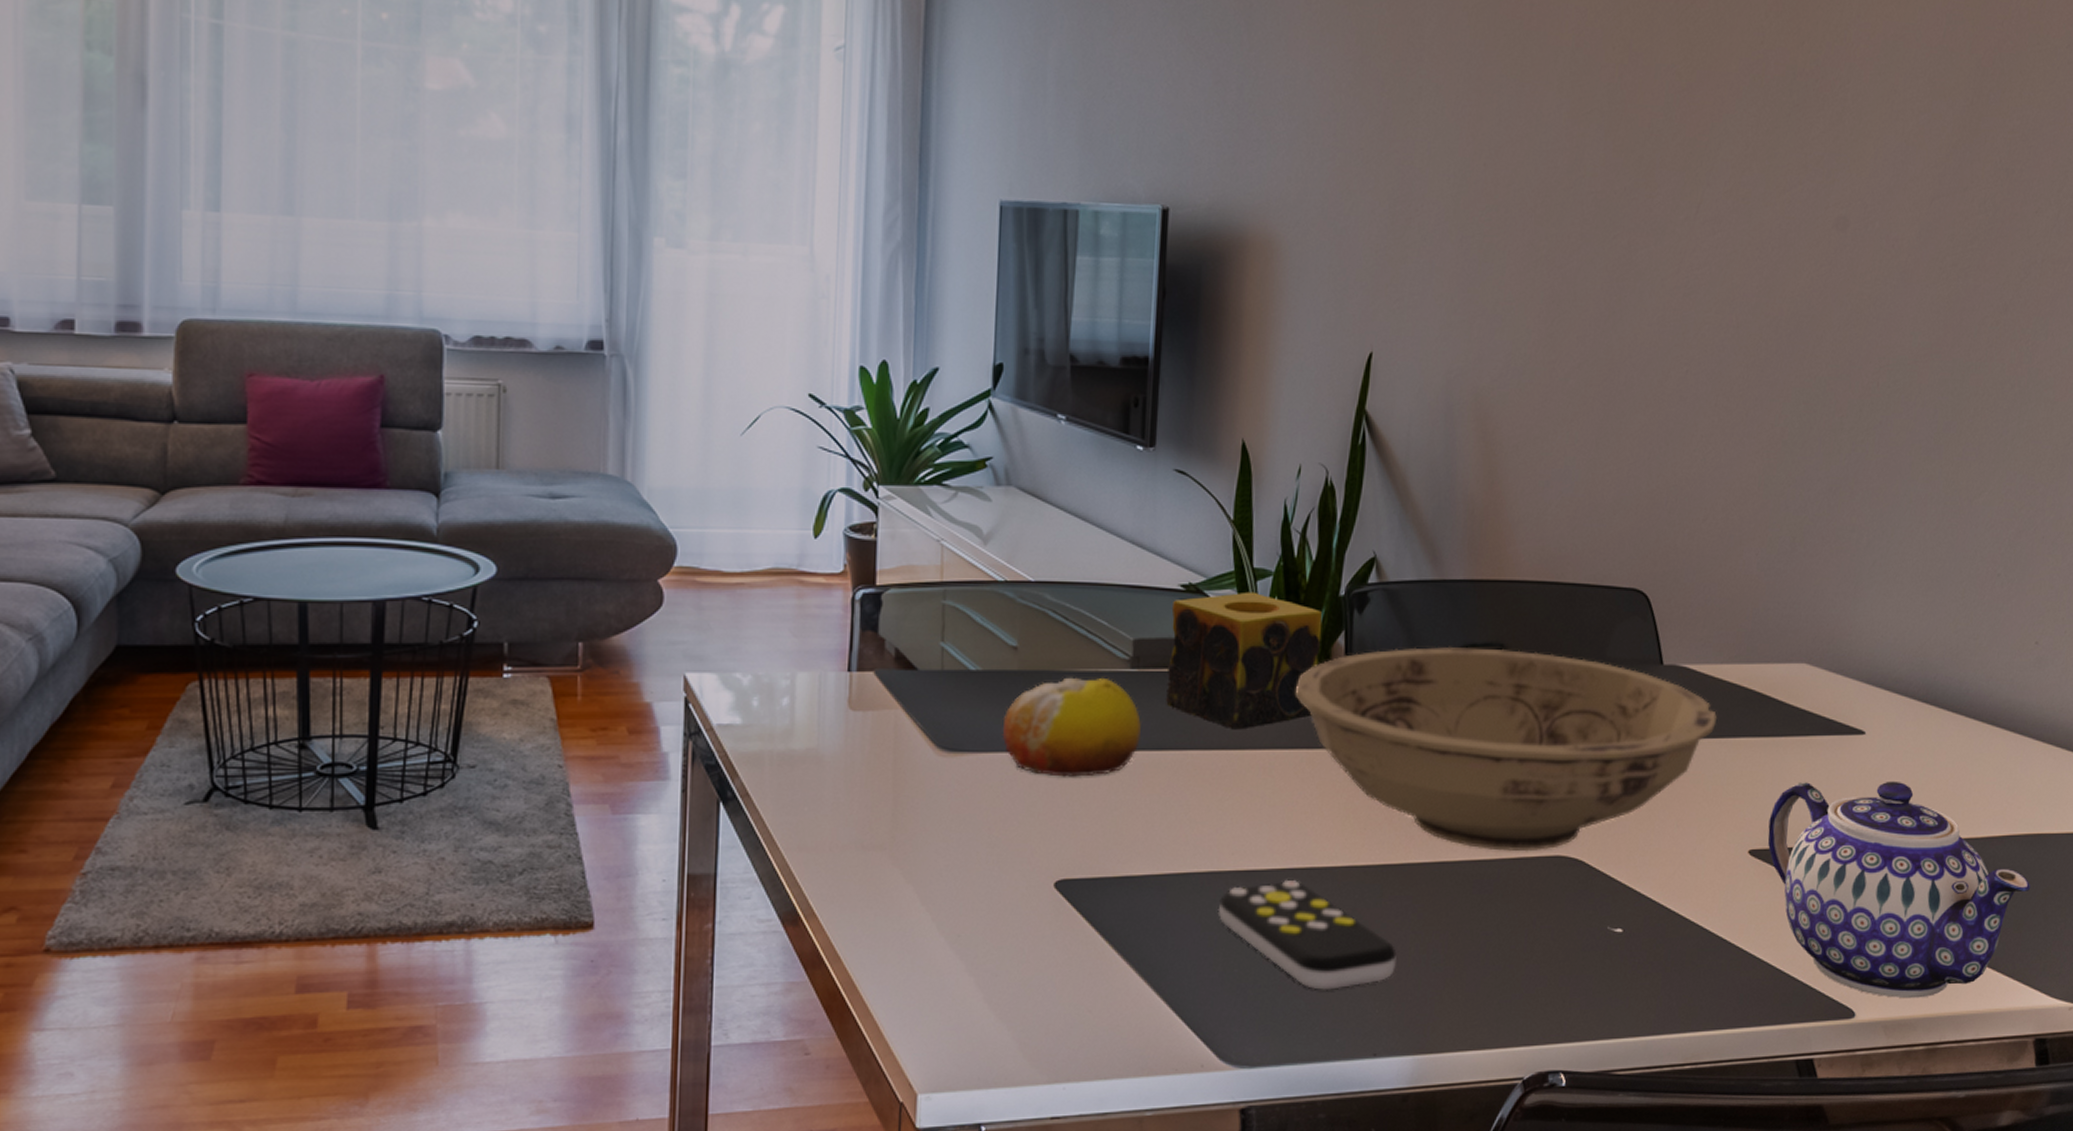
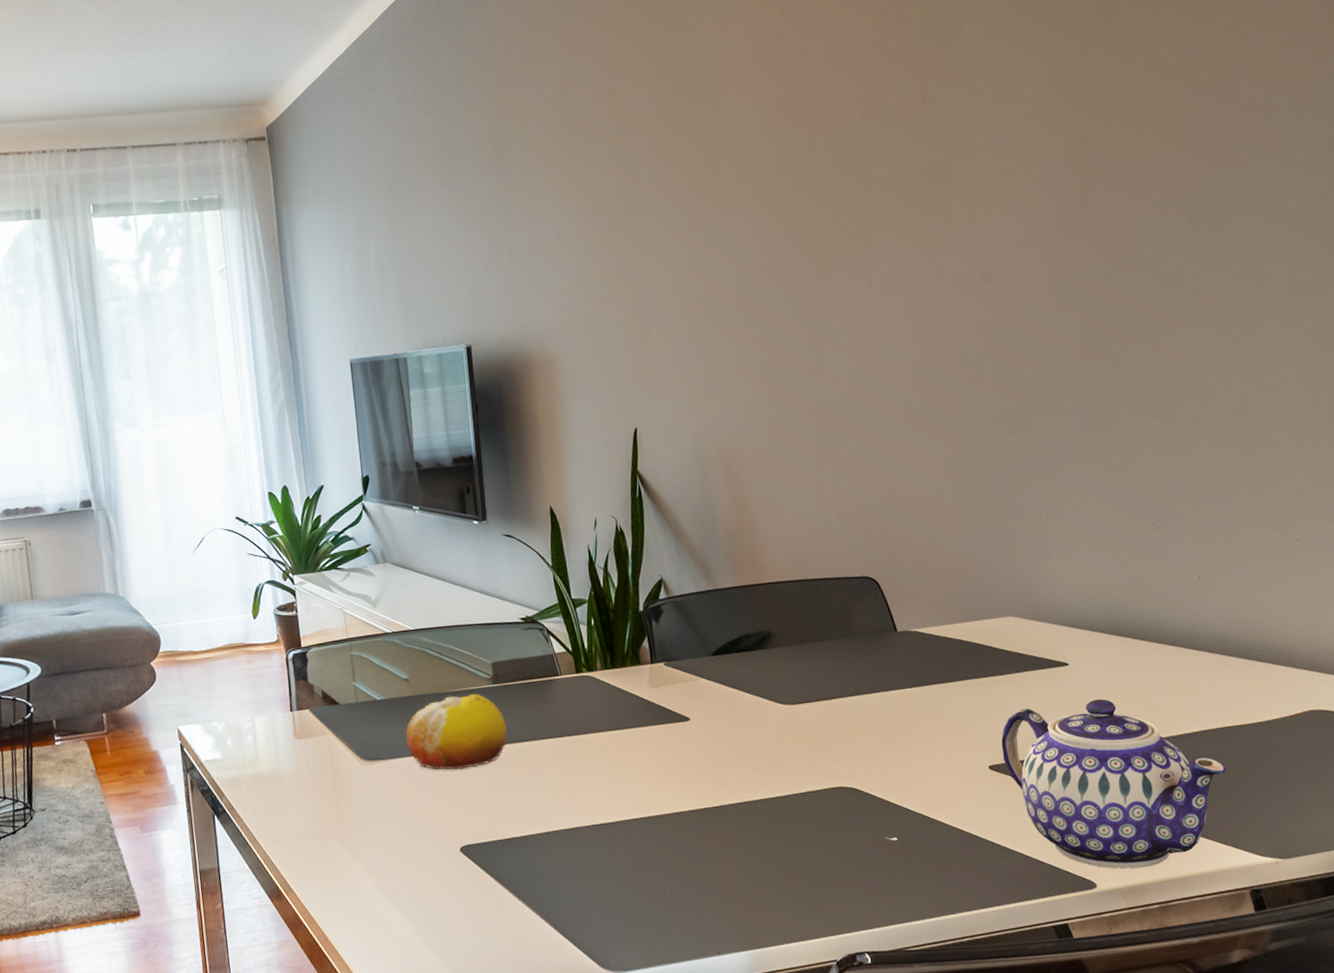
candle: present [1166,591,1323,730] -> none [516,616,632,720]
remote control: present [1217,879,1397,990] -> none [583,827,725,908]
bowl: present [1296,646,1718,852] -> none [617,634,947,788]

